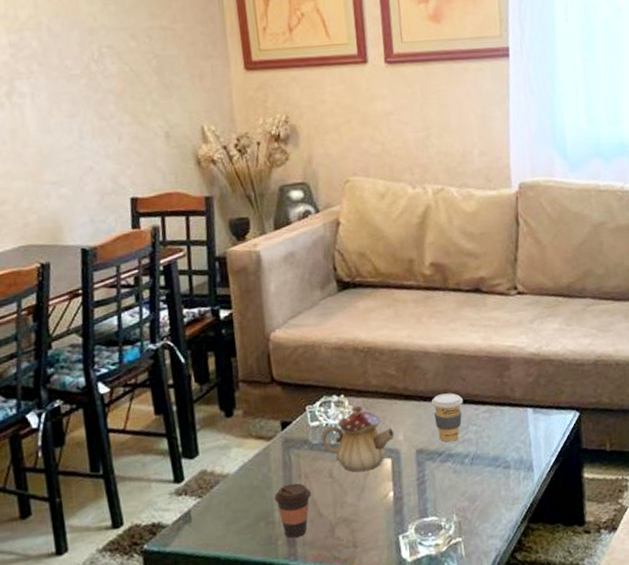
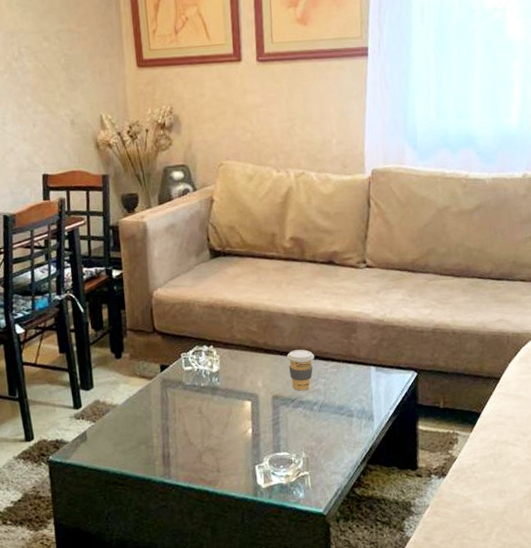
coffee cup: present [274,483,312,538] -> none [153,416,184,461]
teapot: present [321,406,395,472] -> none [192,356,255,411]

